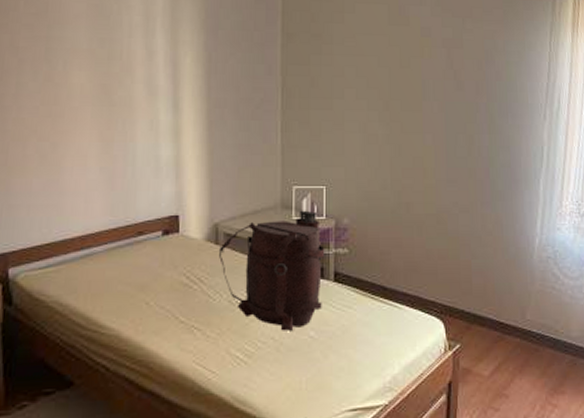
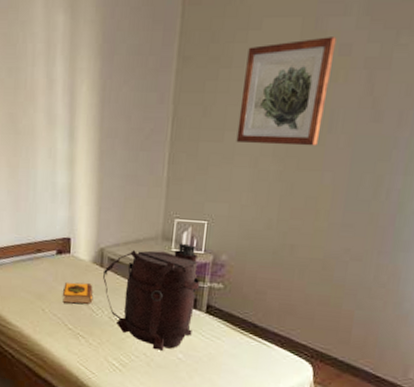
hardback book: none [172,265,209,291] -> present [62,282,93,304]
wall art: none [344,21,418,112] -> present [236,37,337,146]

